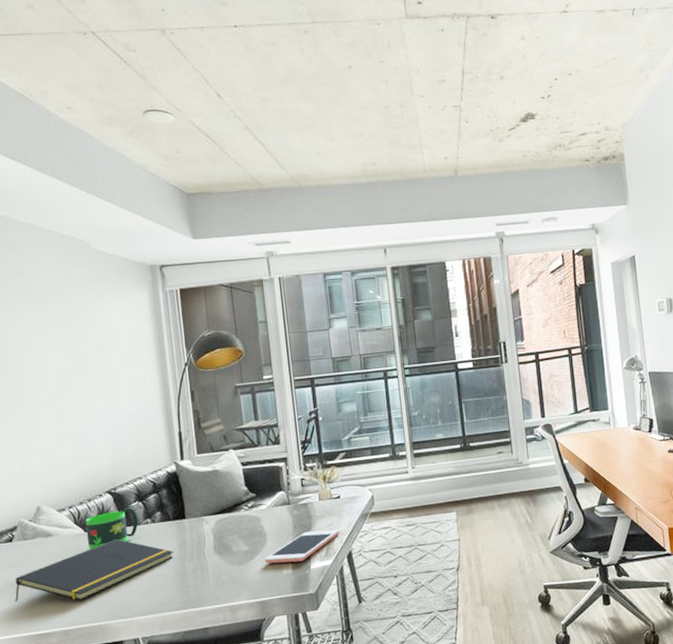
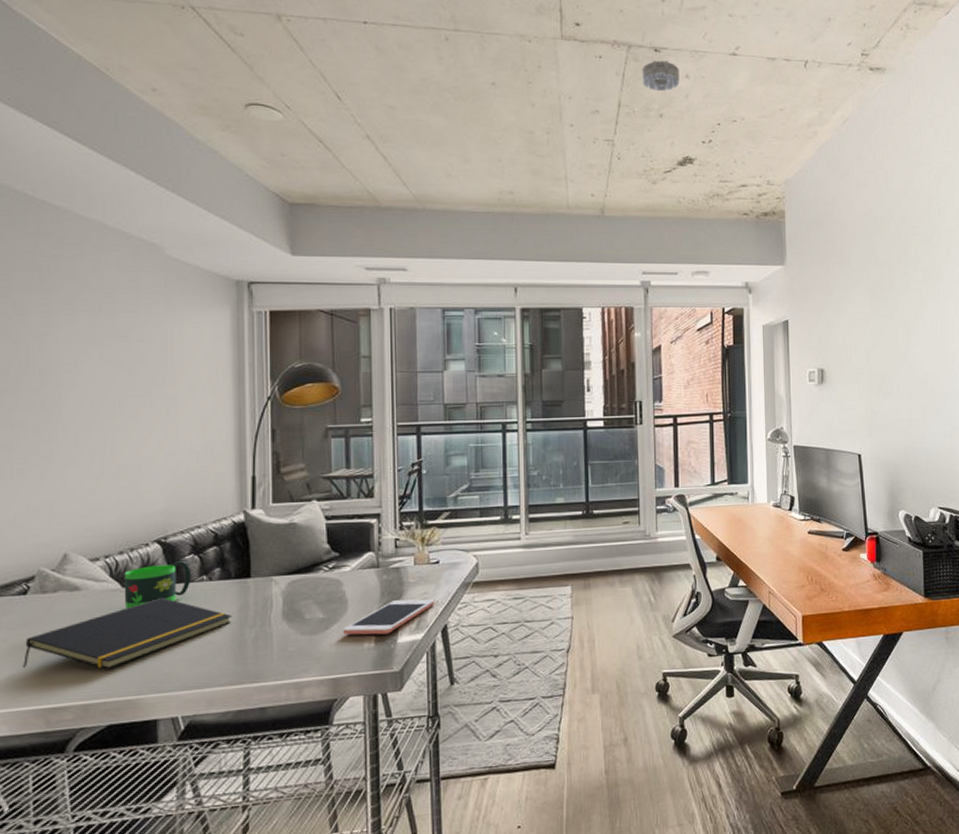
smoke detector: none [481,26,517,56] -> present [642,60,680,92]

